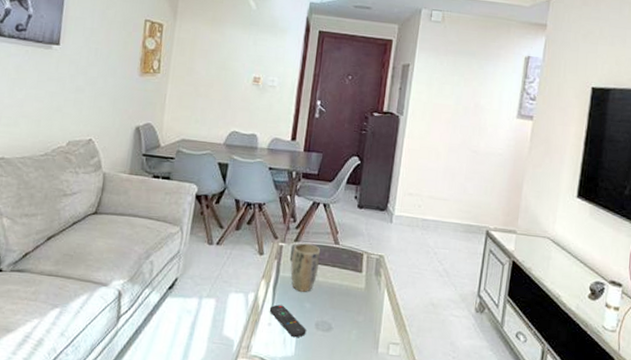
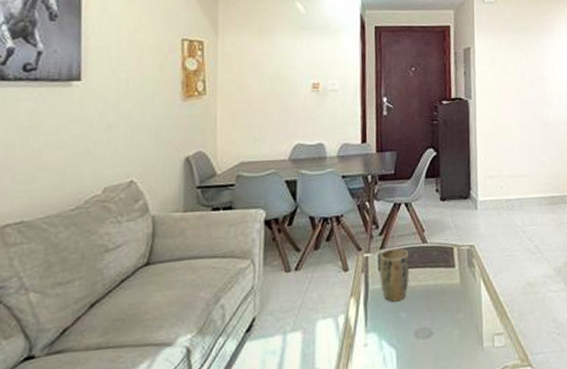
remote control: present [269,304,307,338] -> none [363,320,406,354]

